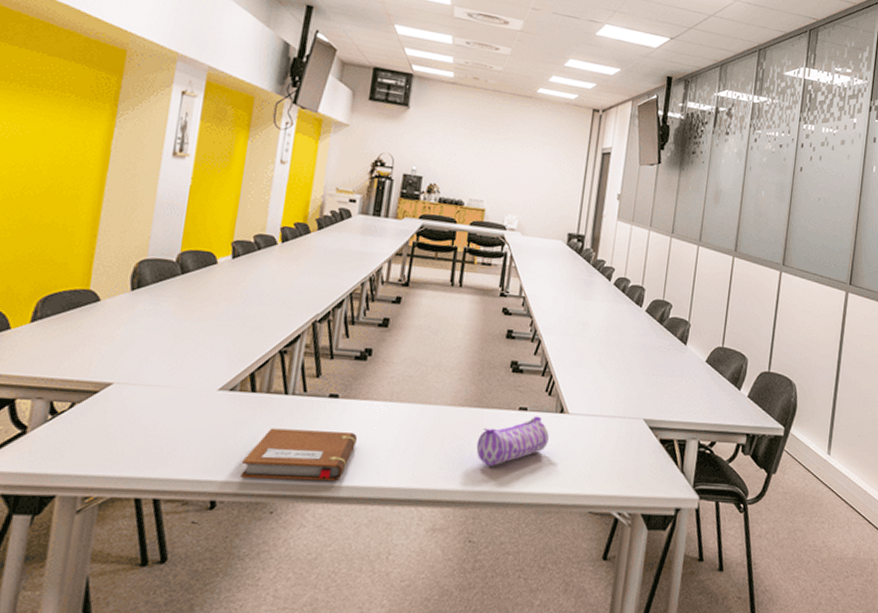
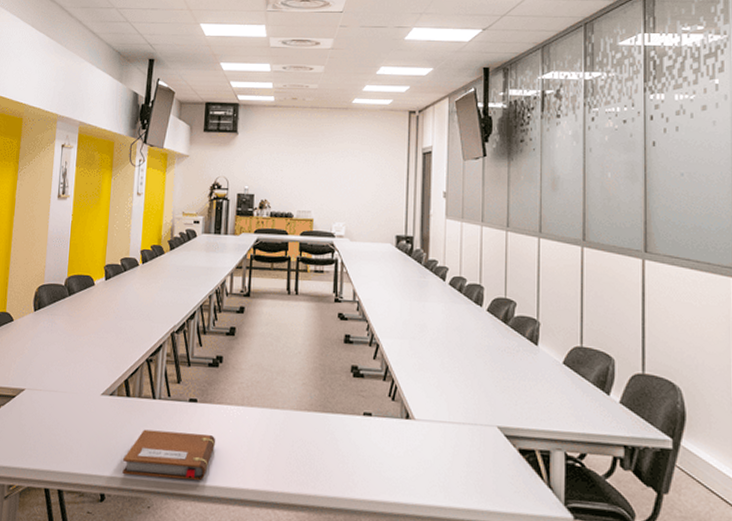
pencil case: present [476,416,549,466] -> none [325,421,396,472]

